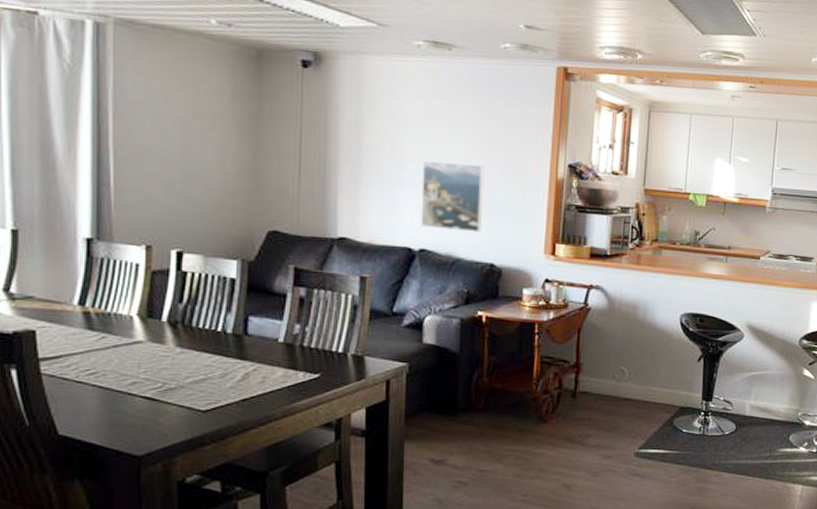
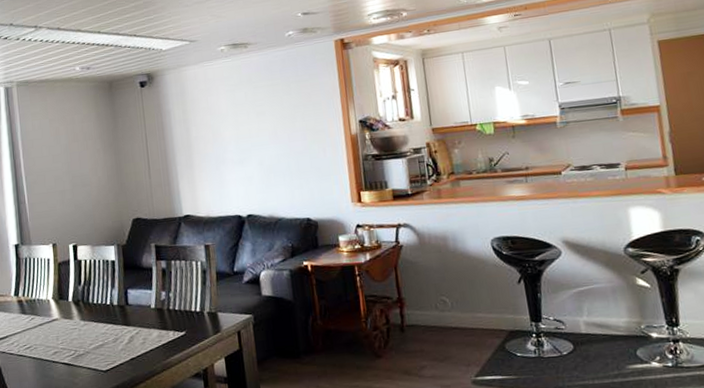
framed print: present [420,160,485,232] -> none [239,136,295,196]

